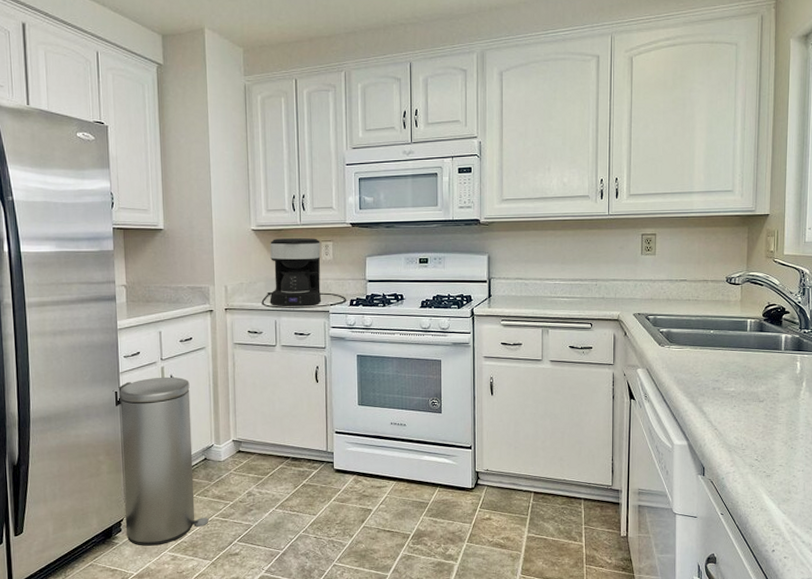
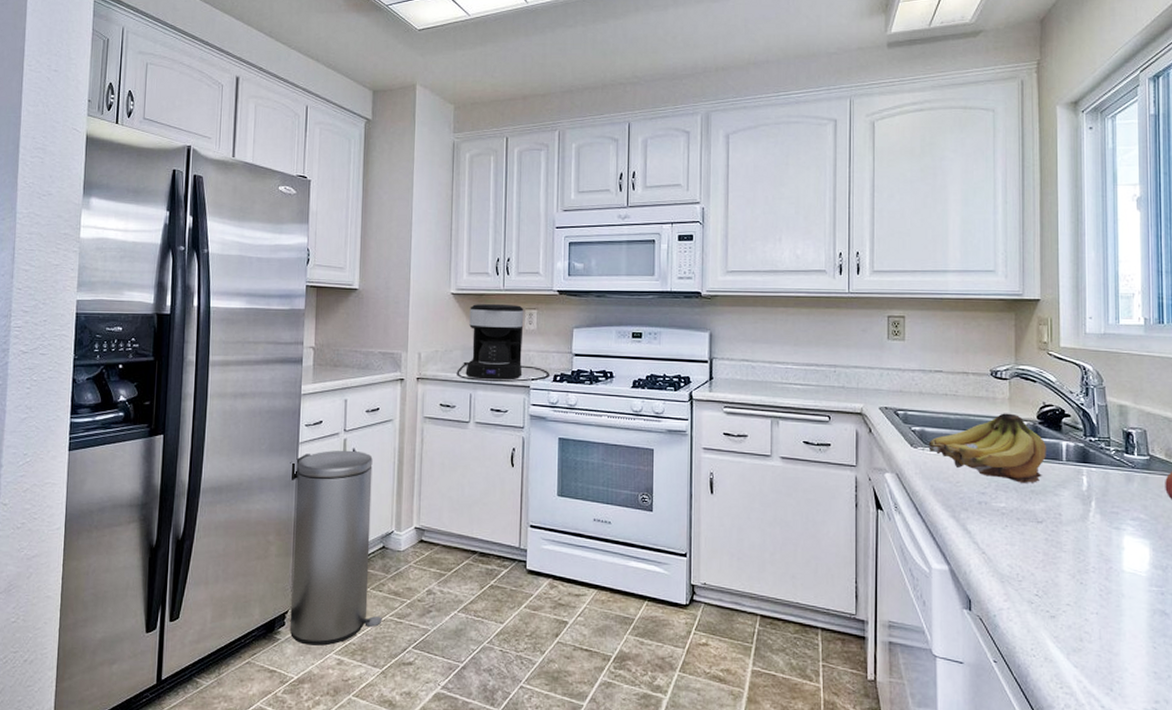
fruit: none [673,313,769,371] -> present [928,413,1046,484]

